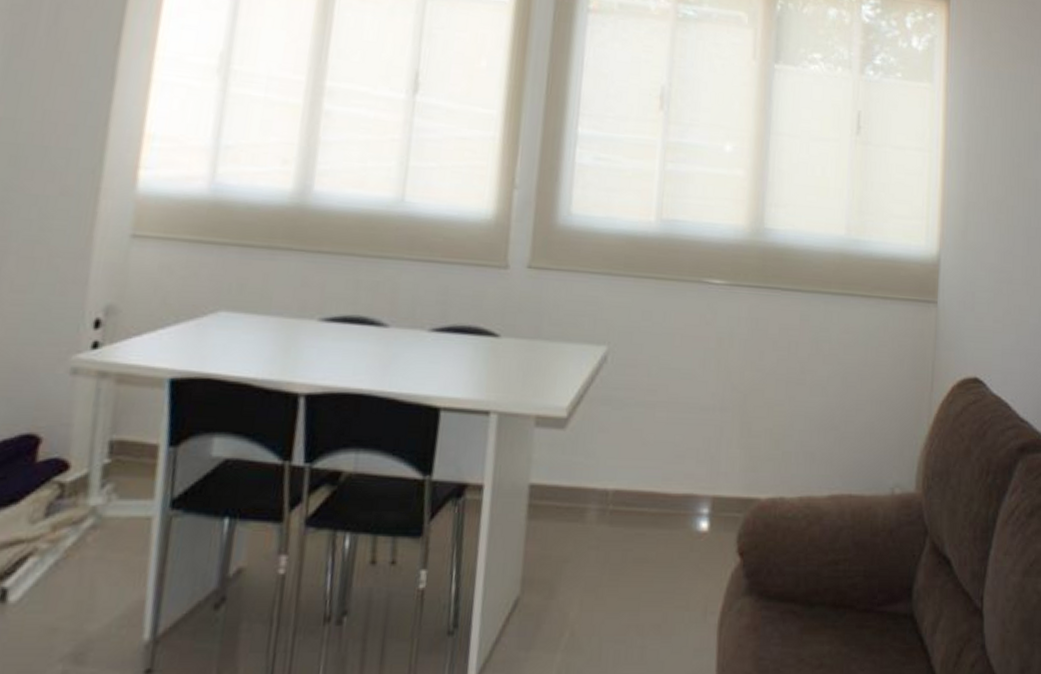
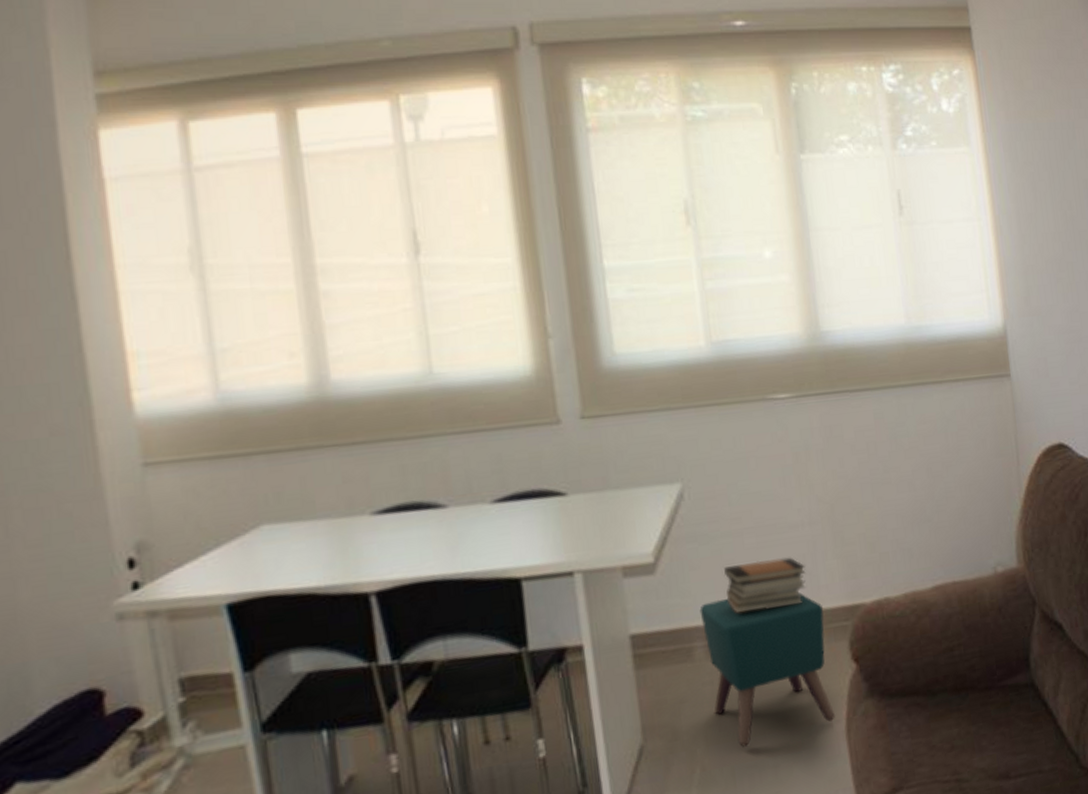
ottoman: none [595,466,719,620] -> present [699,591,835,747]
book stack: none [628,435,709,487] -> present [724,557,806,614]

